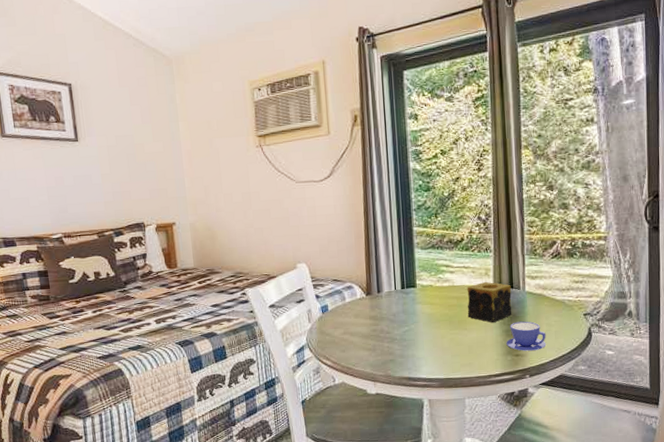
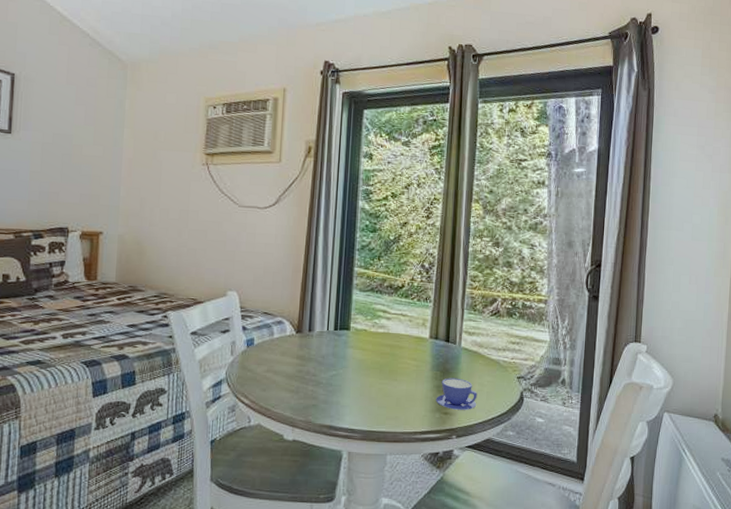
candle: present [467,281,512,322] -> none [399,332,447,376]

